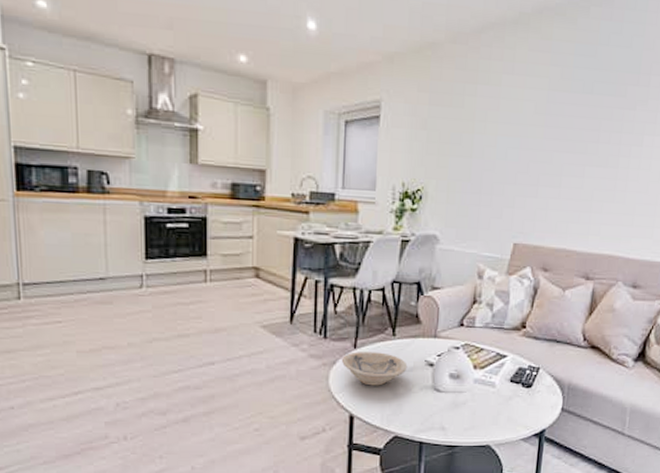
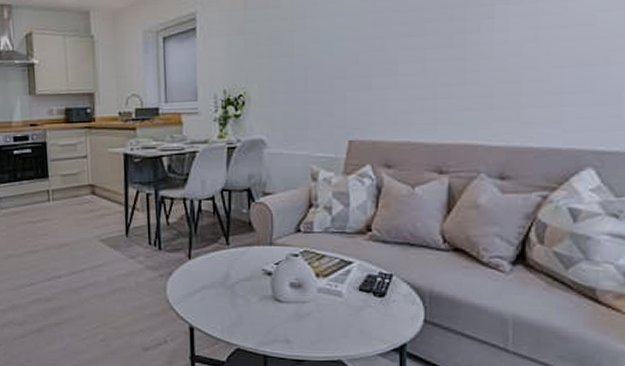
bowl: present [341,352,408,386] -> none [177,262,244,297]

